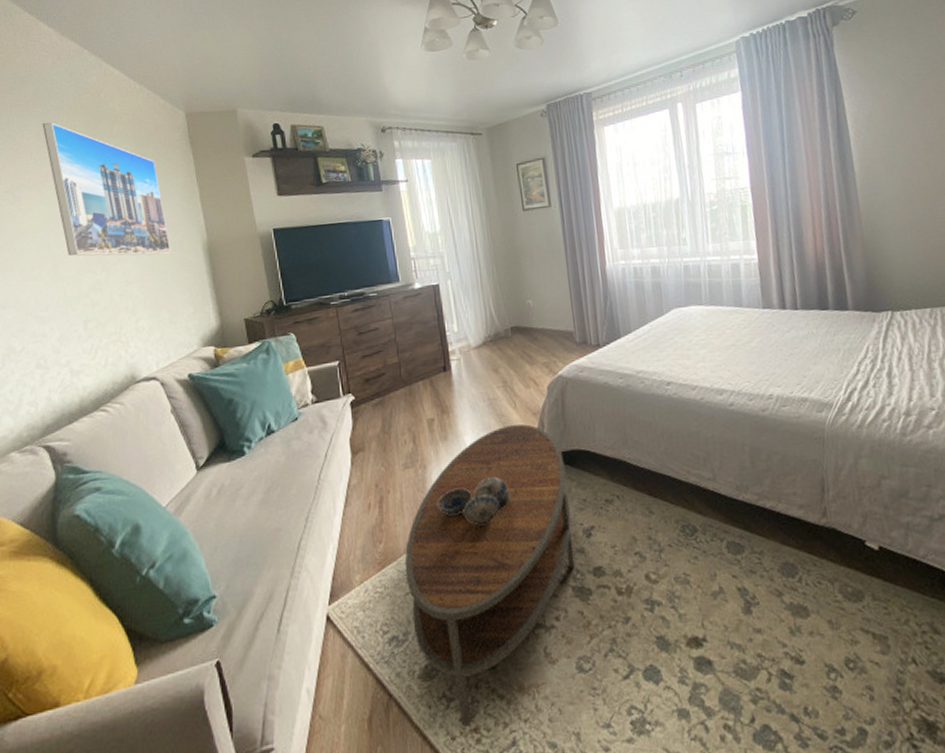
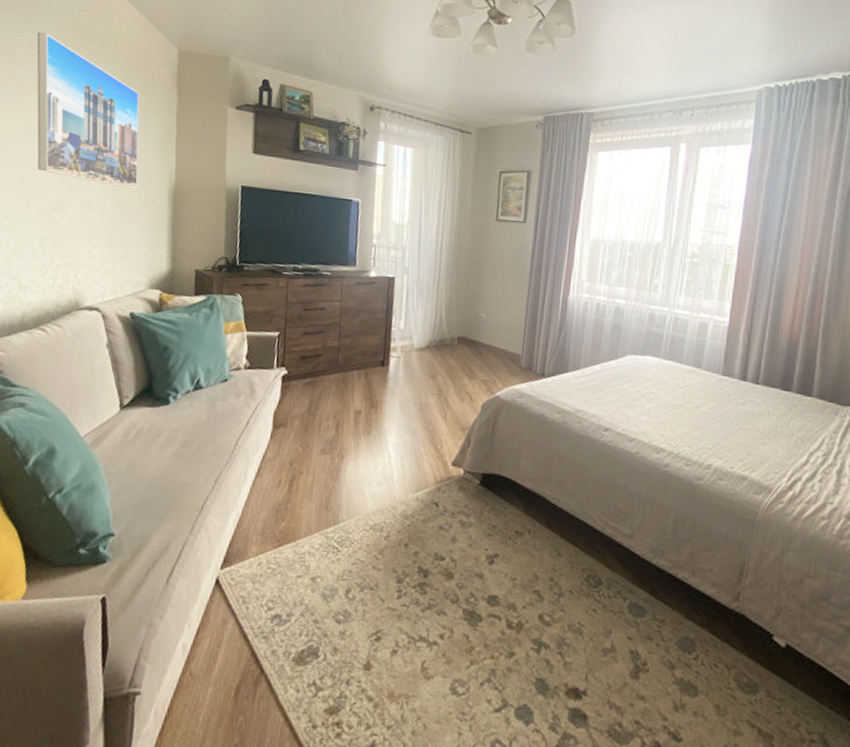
coffee table: present [404,424,575,728] -> none [298,434,483,720]
decorative bowl: present [437,477,510,524] -> none [346,482,421,527]

